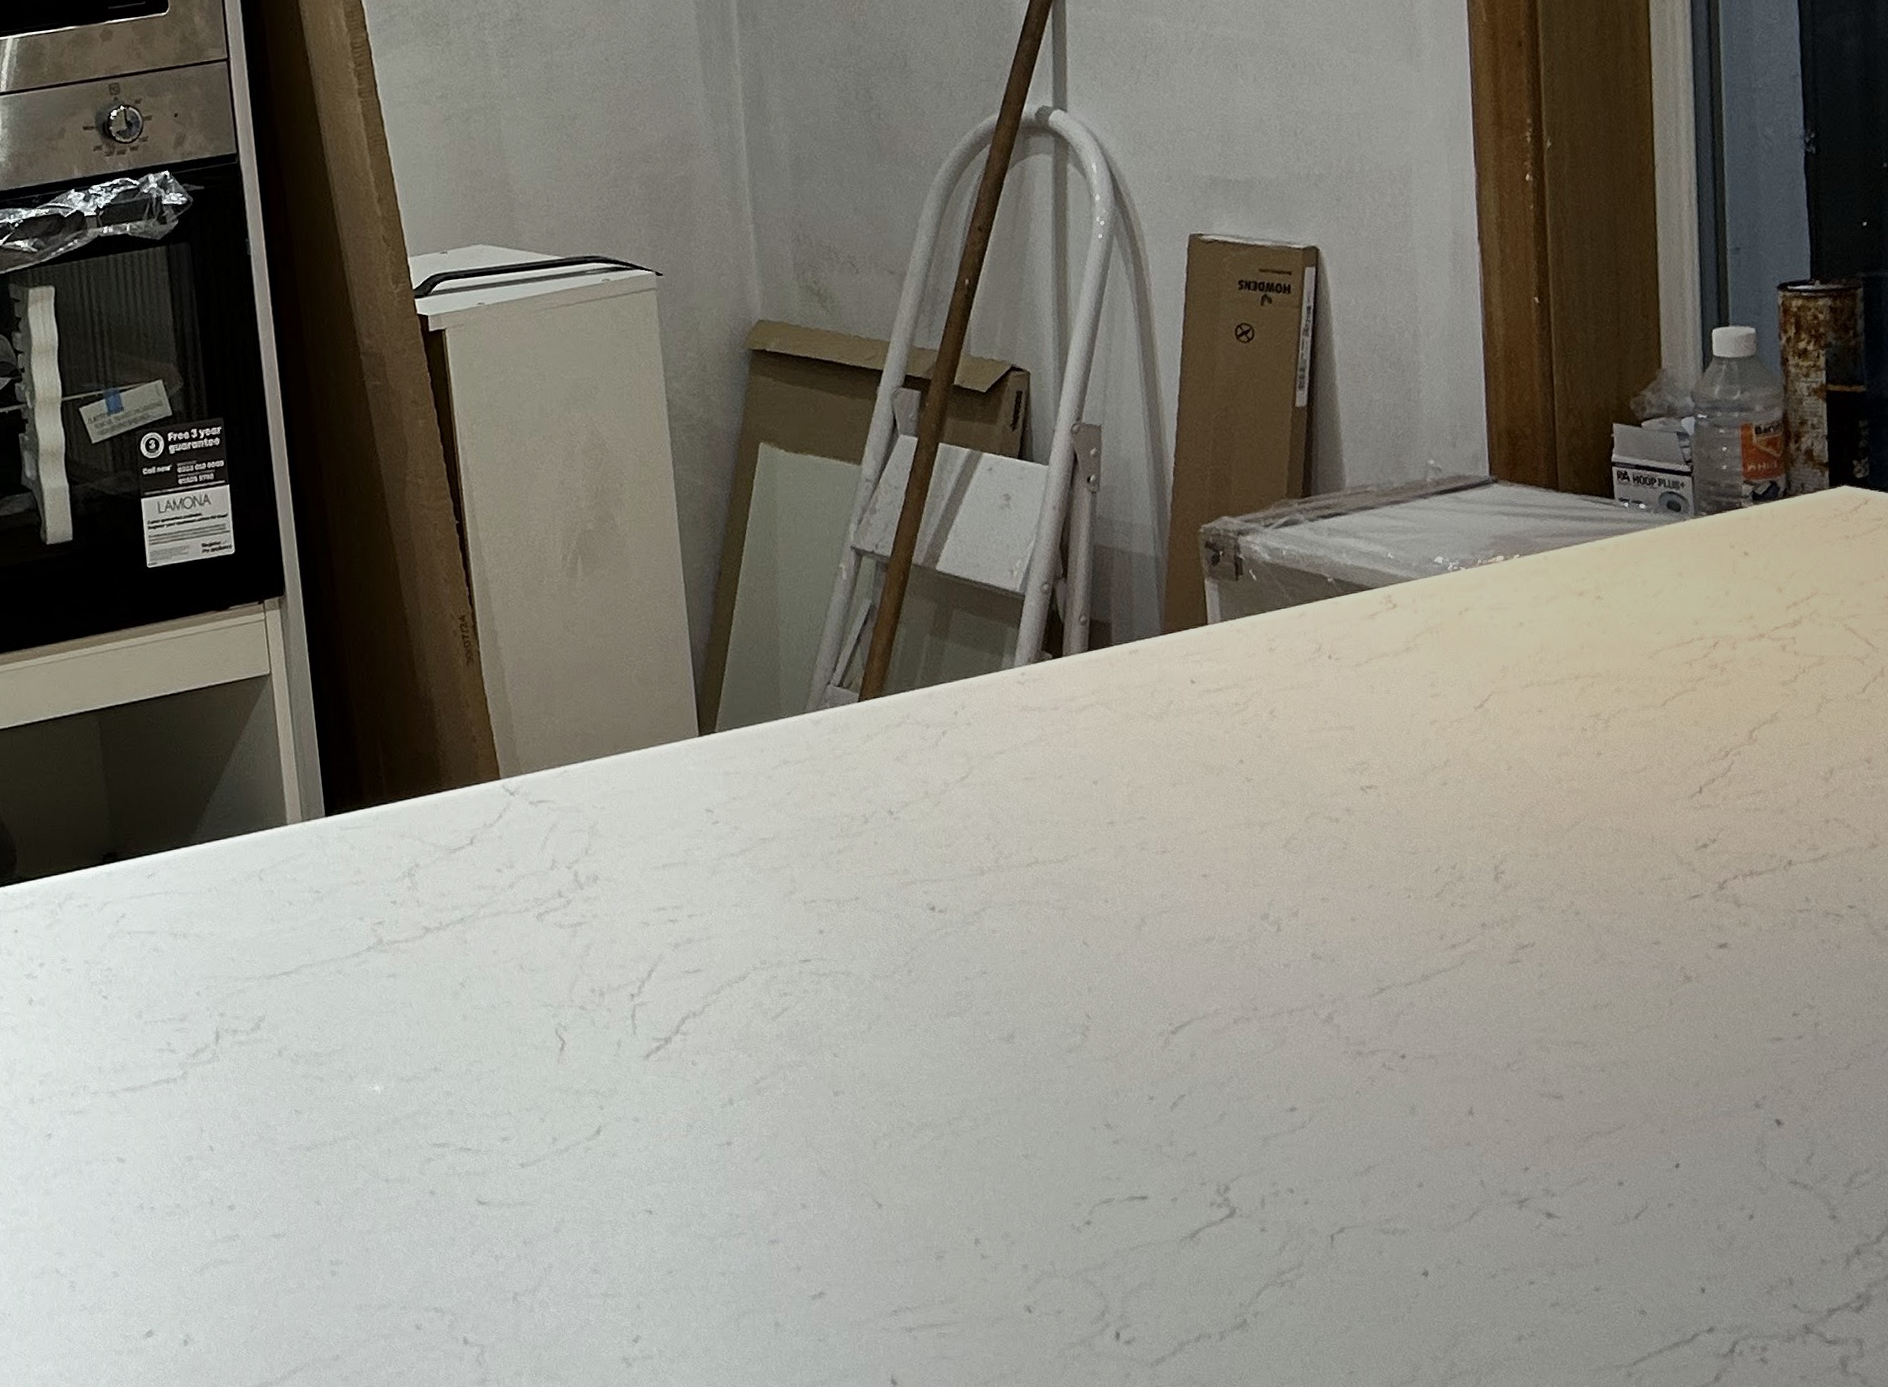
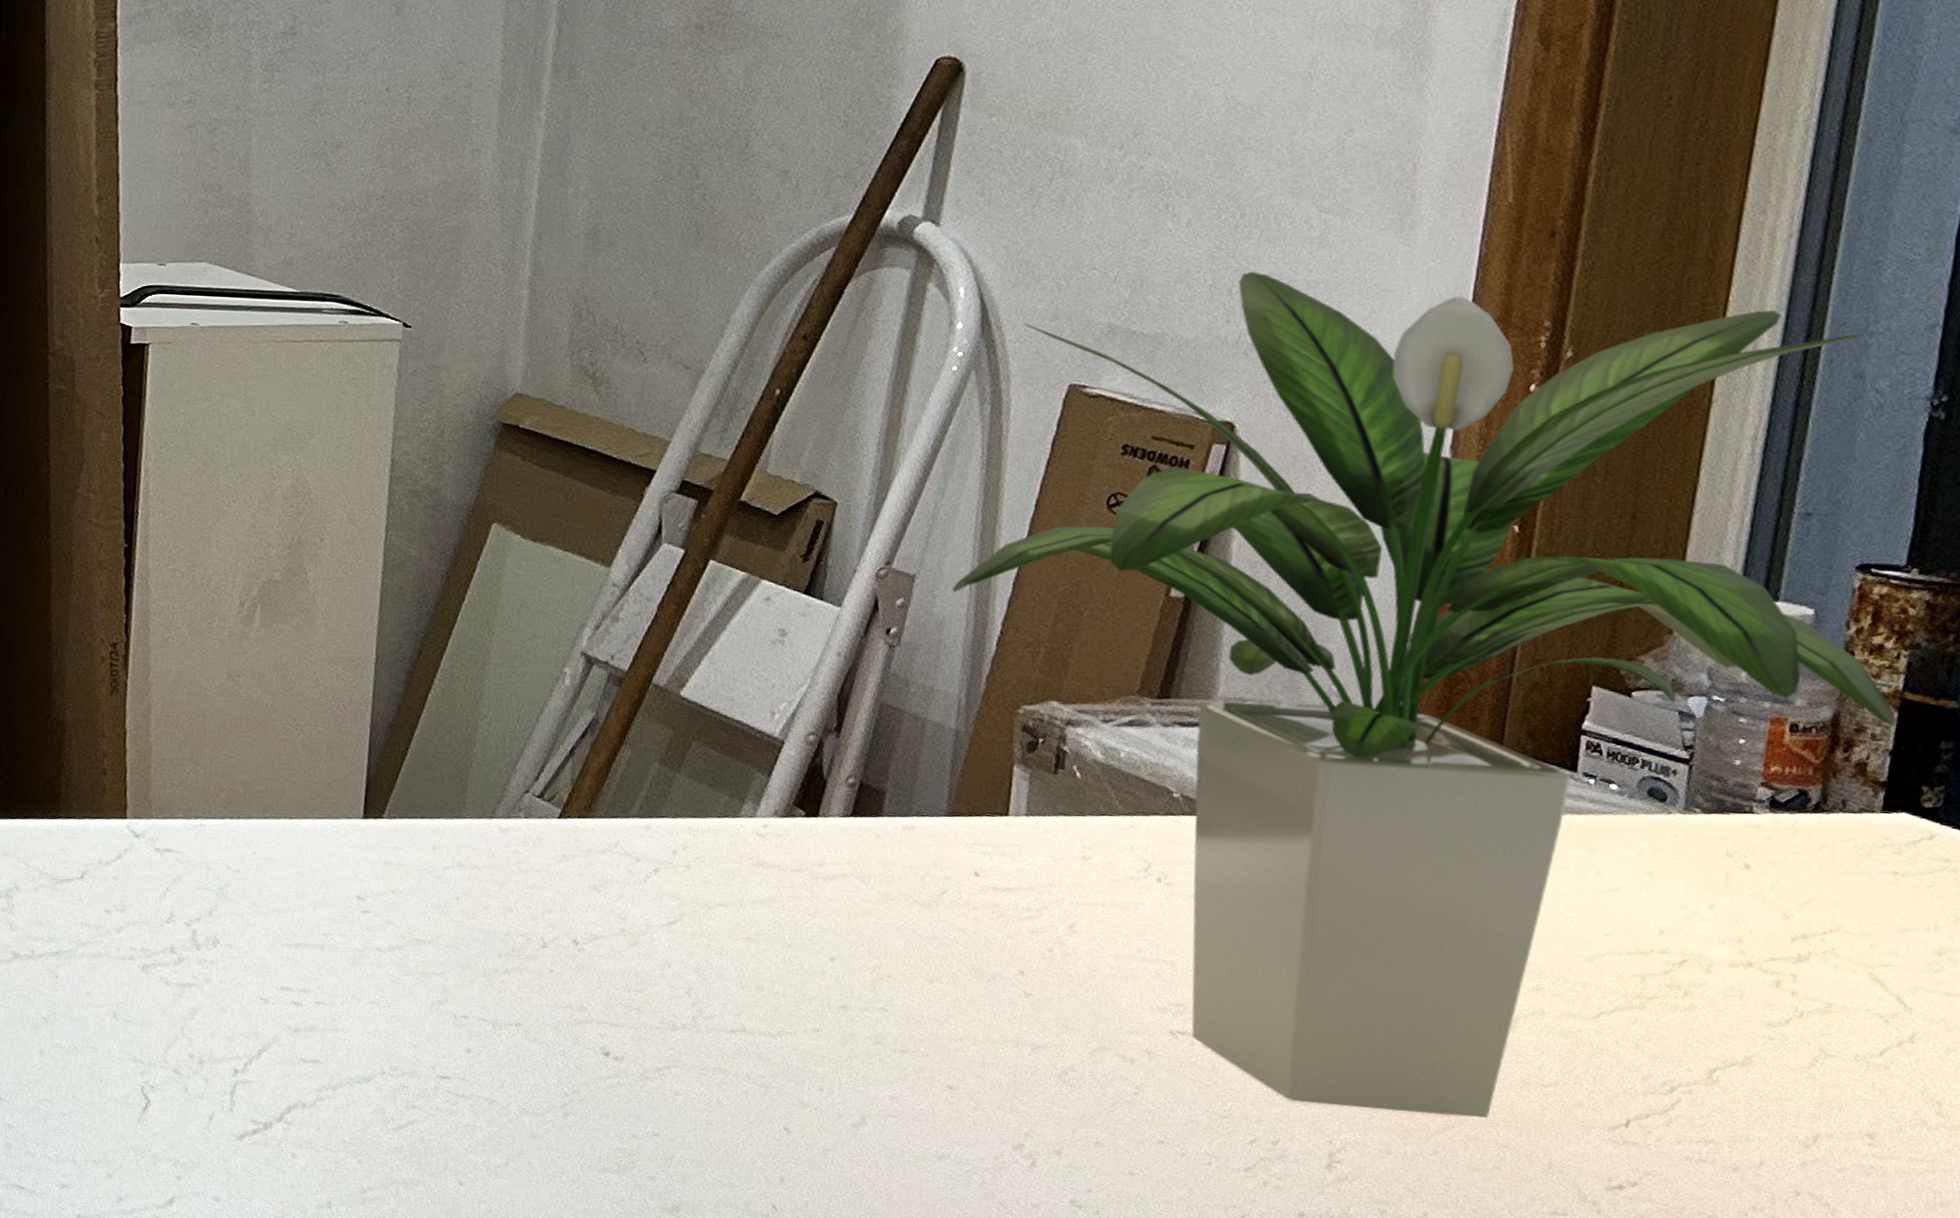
potted plant: none [1131,82,1827,828] -> present [952,271,1897,1119]

